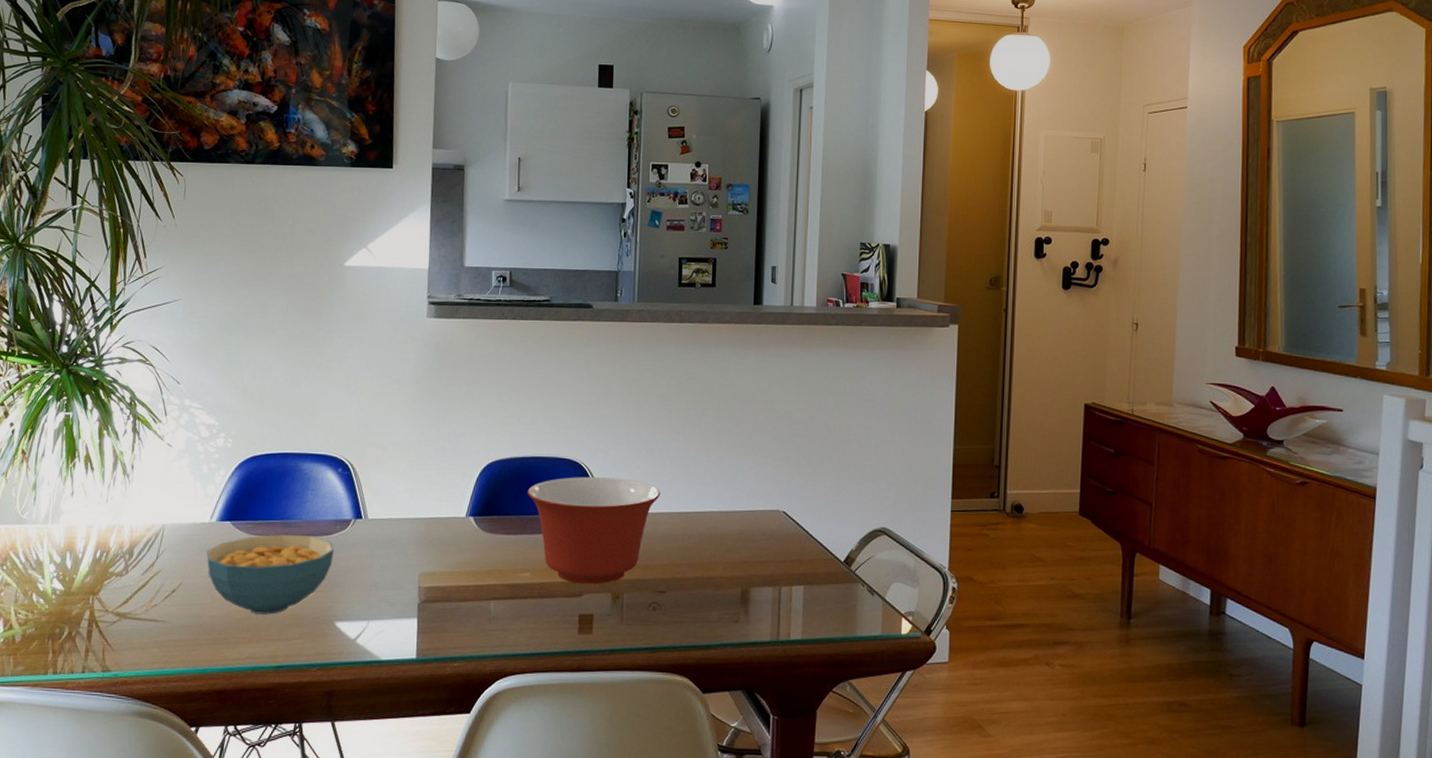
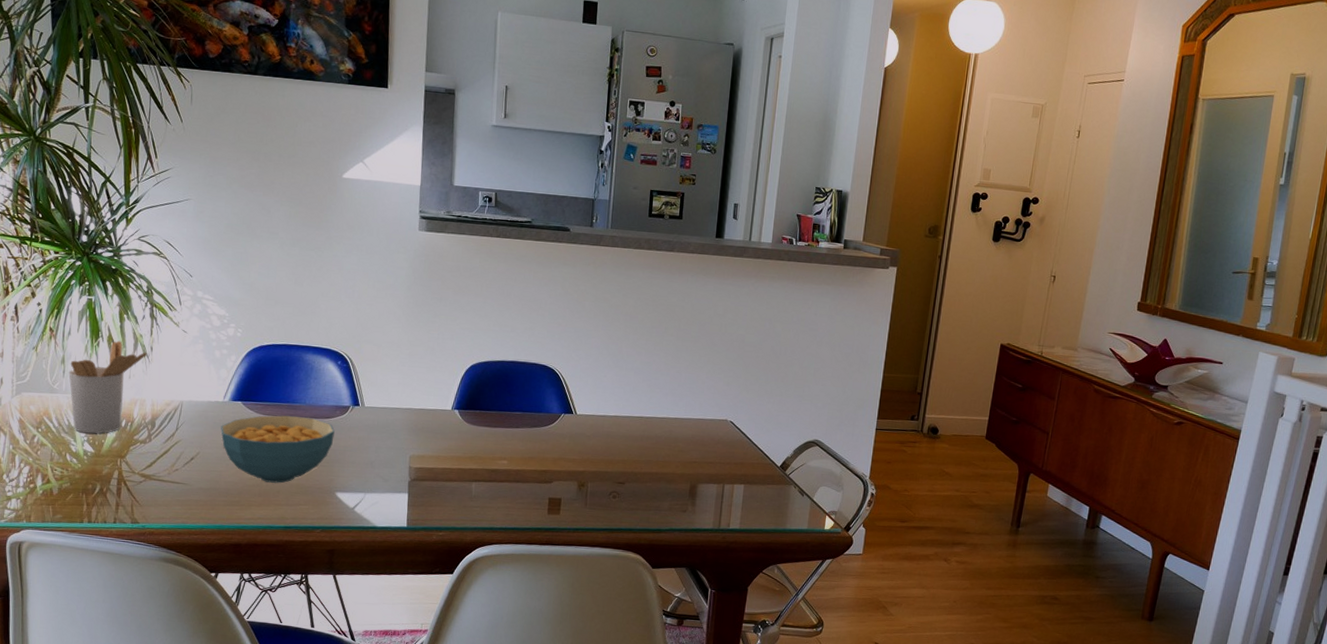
utensil holder: none [40,459,128,569] -> present [68,340,148,434]
mixing bowl: present [527,477,660,584] -> none [506,381,624,474]

